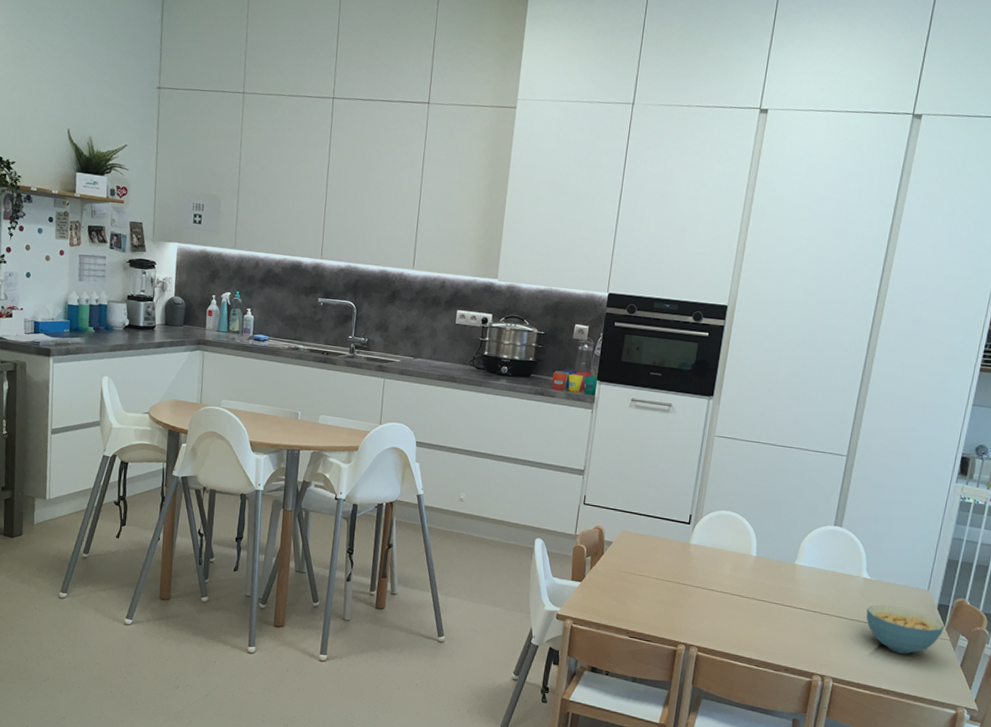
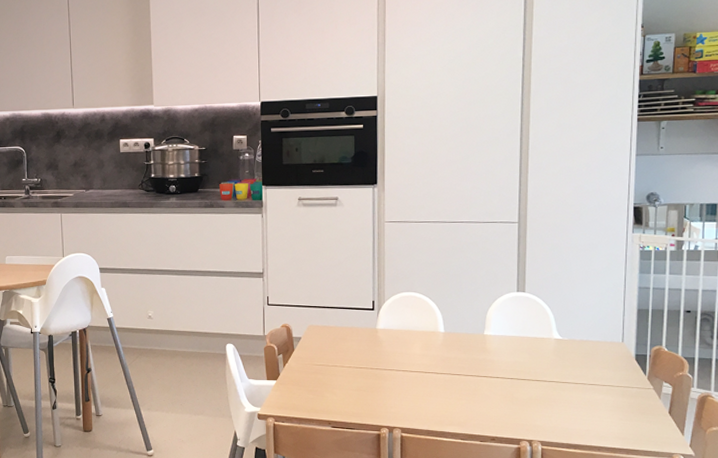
cereal bowl: present [866,604,944,654] -> none [564,363,645,408]

